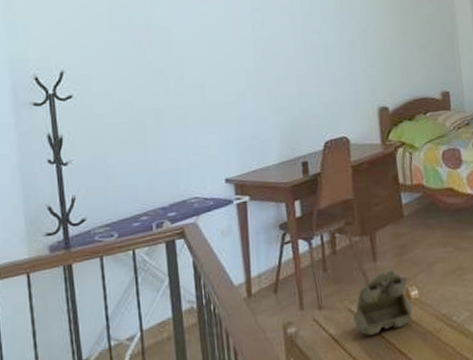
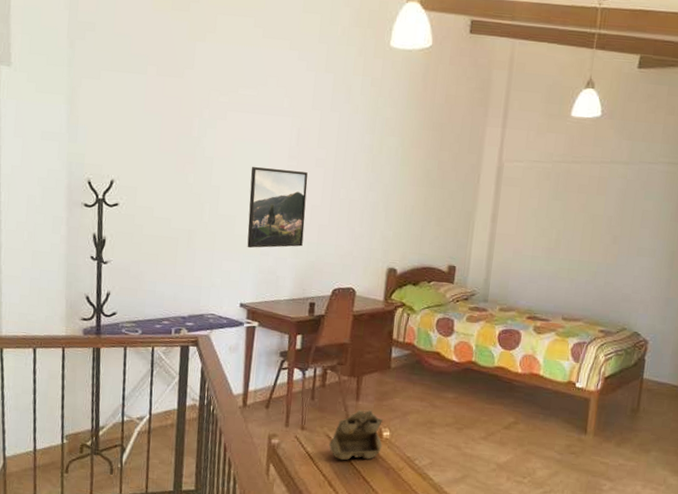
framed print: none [213,23,283,116] -> present [247,167,308,248]

